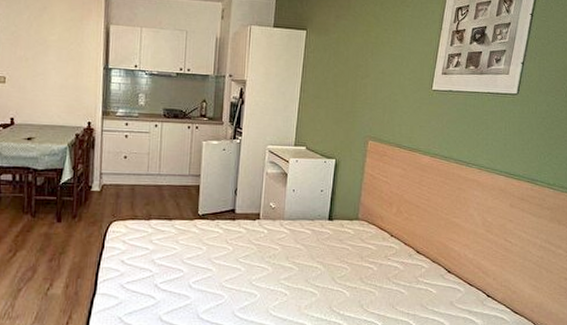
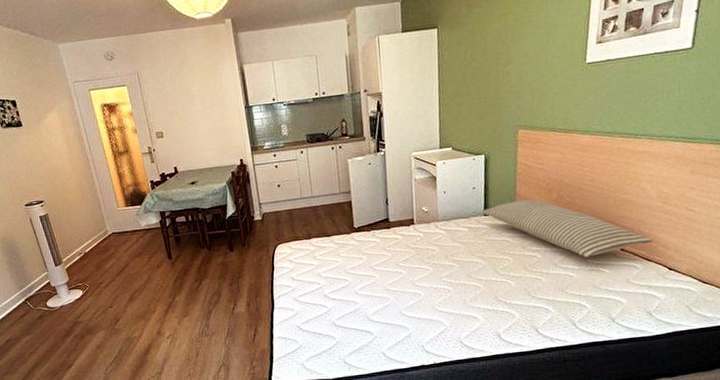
pillow: none [326,208,475,275] -> present [481,198,653,257]

